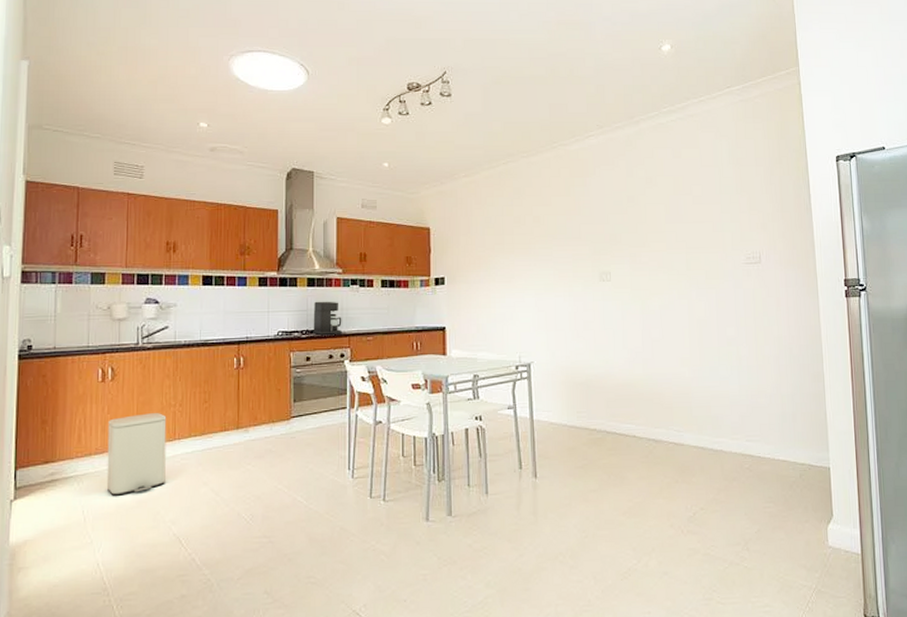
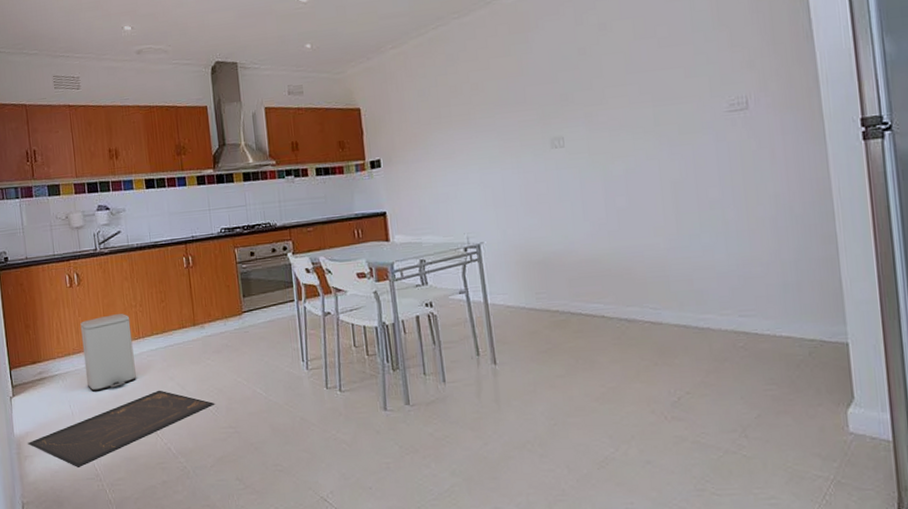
doormat: none [24,496,249,580] -> present [27,390,214,467]
coffee maker: present [313,301,343,336] -> none [252,194,283,230]

